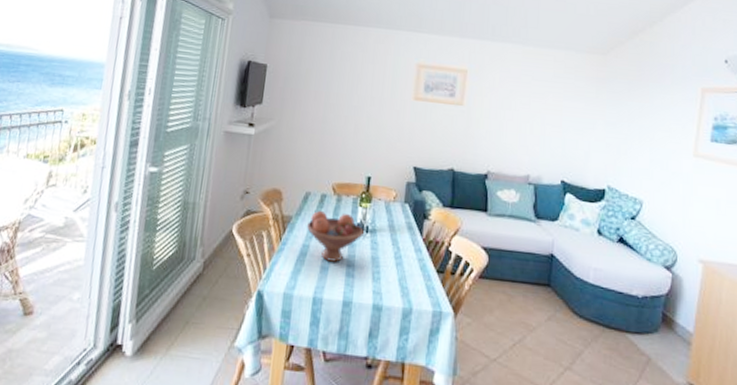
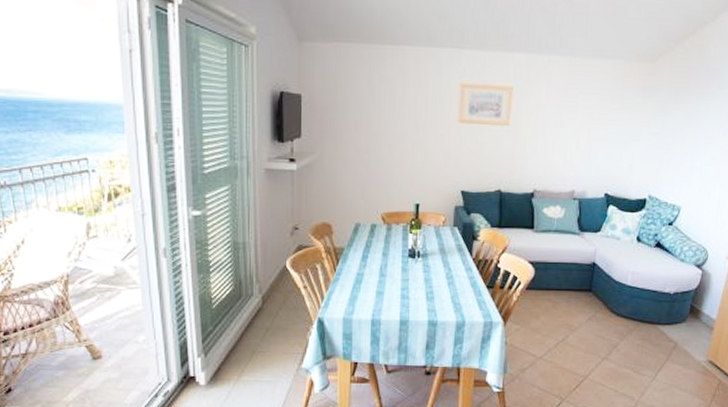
fruit bowl: present [306,210,364,262] -> none [359,240,415,286]

